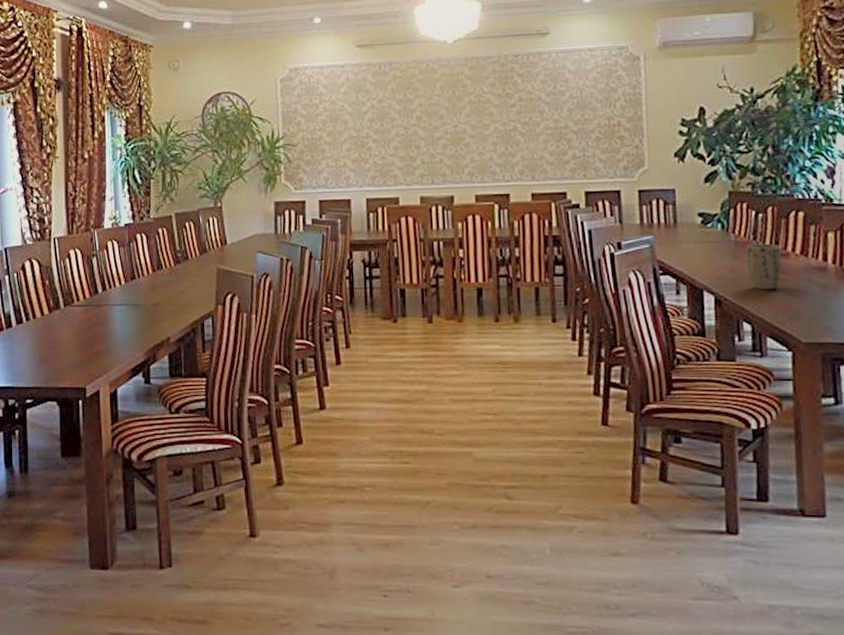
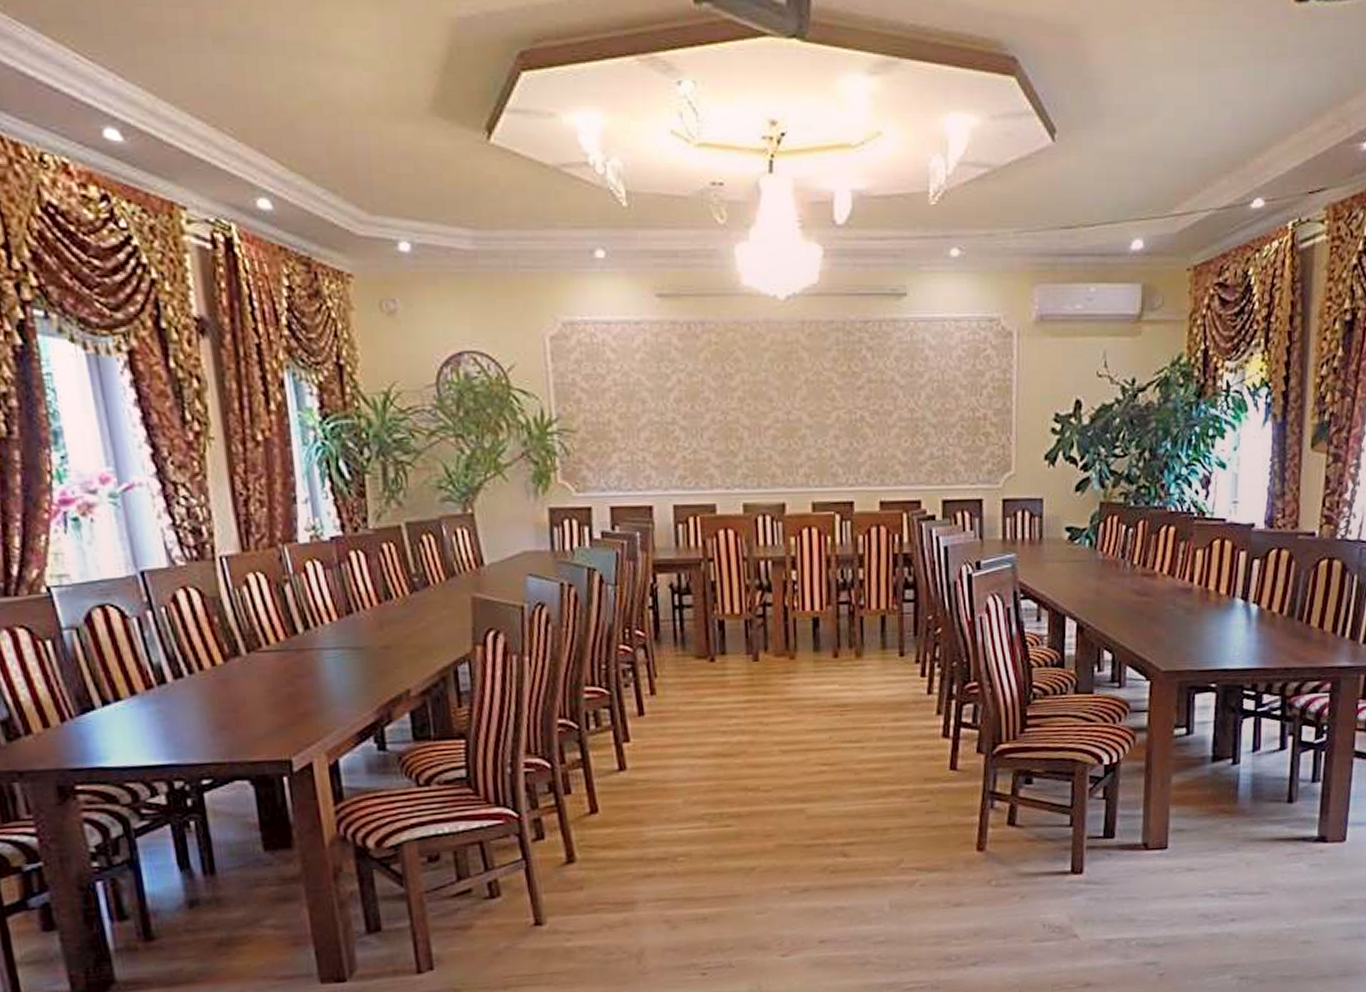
plant pot: present [746,243,782,290] -> none [1113,562,1149,615]

